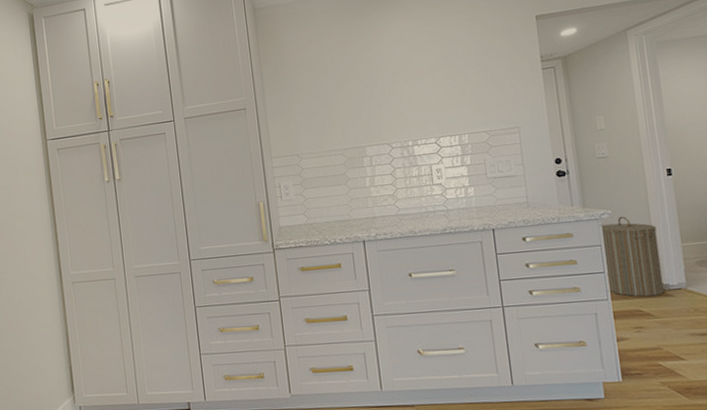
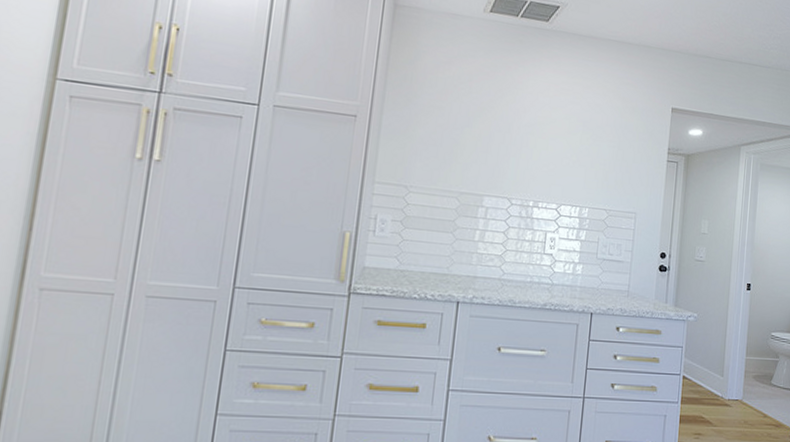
laundry hamper: present [599,216,664,297] -> none [679,321,729,404]

